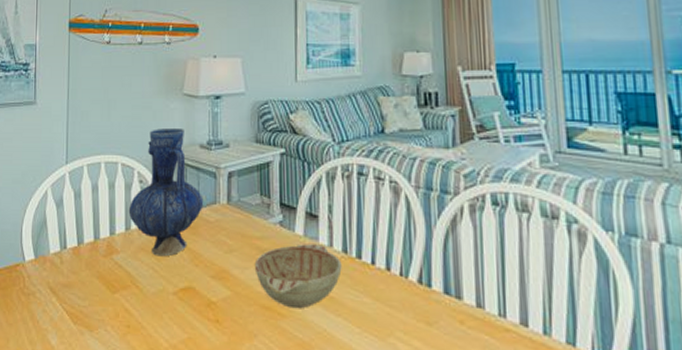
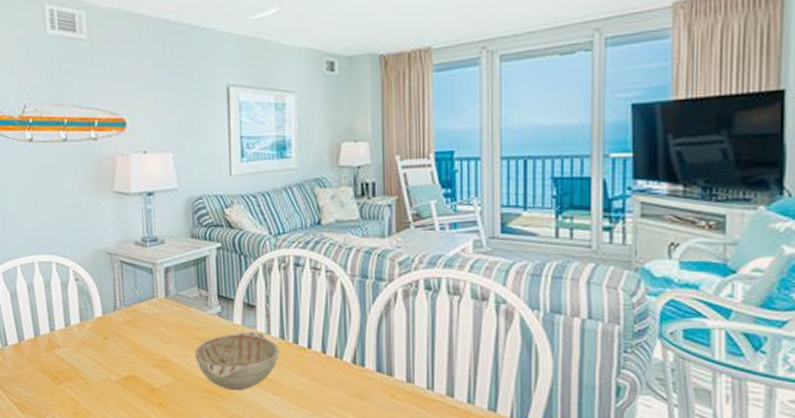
vase: present [128,129,204,257] -> none [66,226,142,349]

